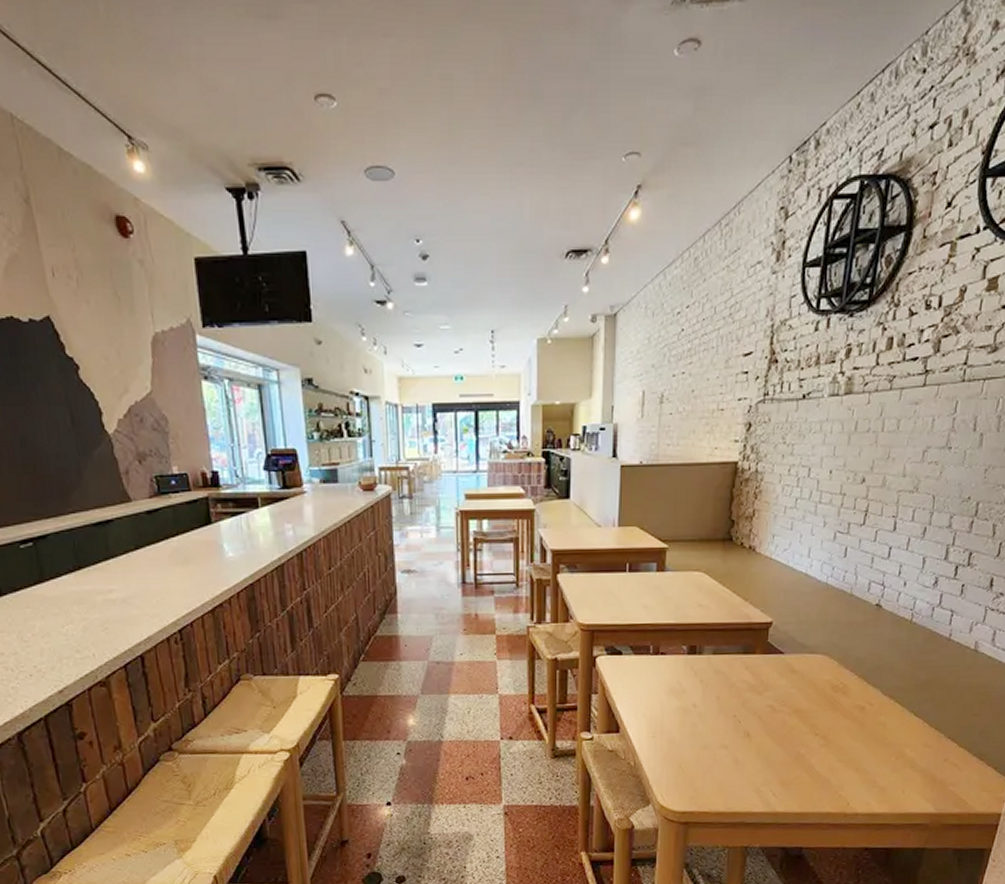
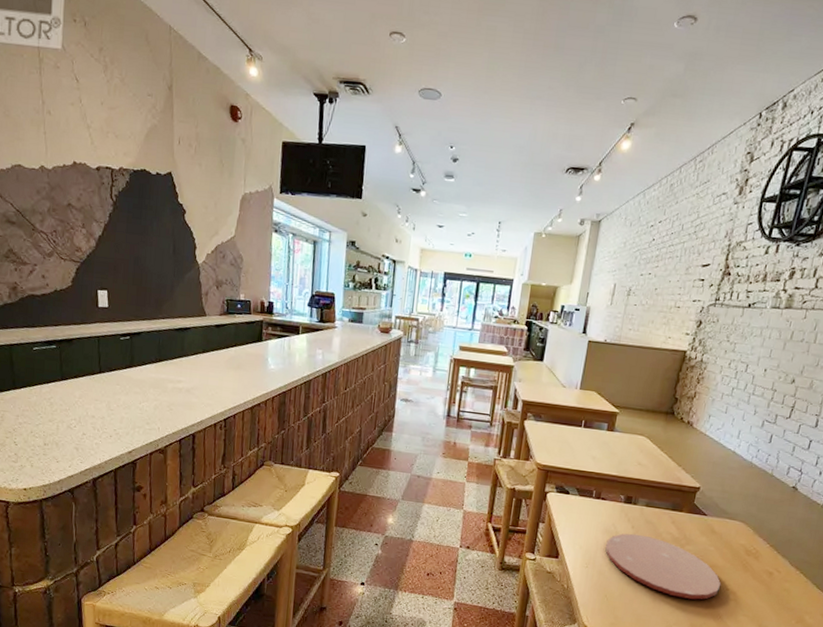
plate: none [673,688,809,754] -> present [605,533,721,600]

